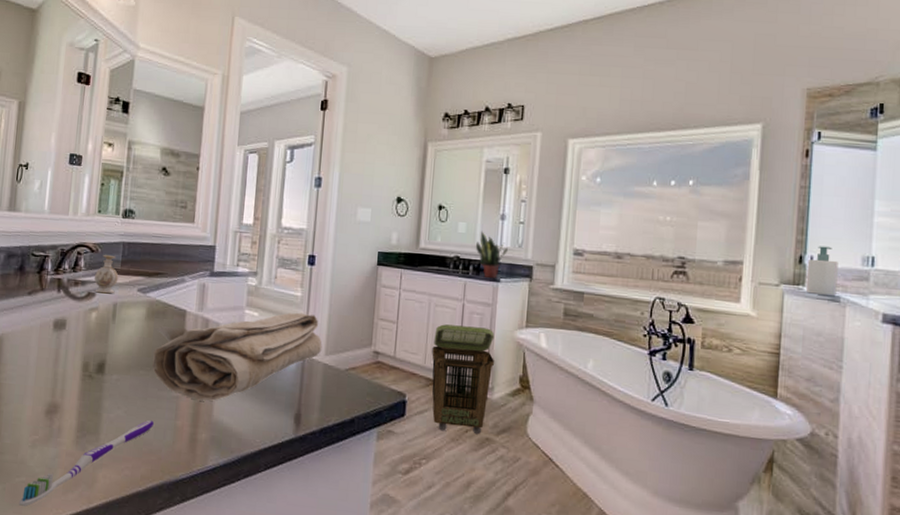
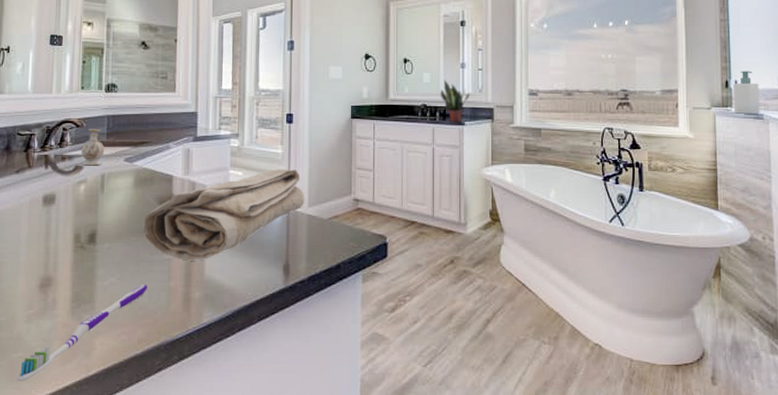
laundry basket: present [432,324,495,435] -> none [408,168,465,268]

